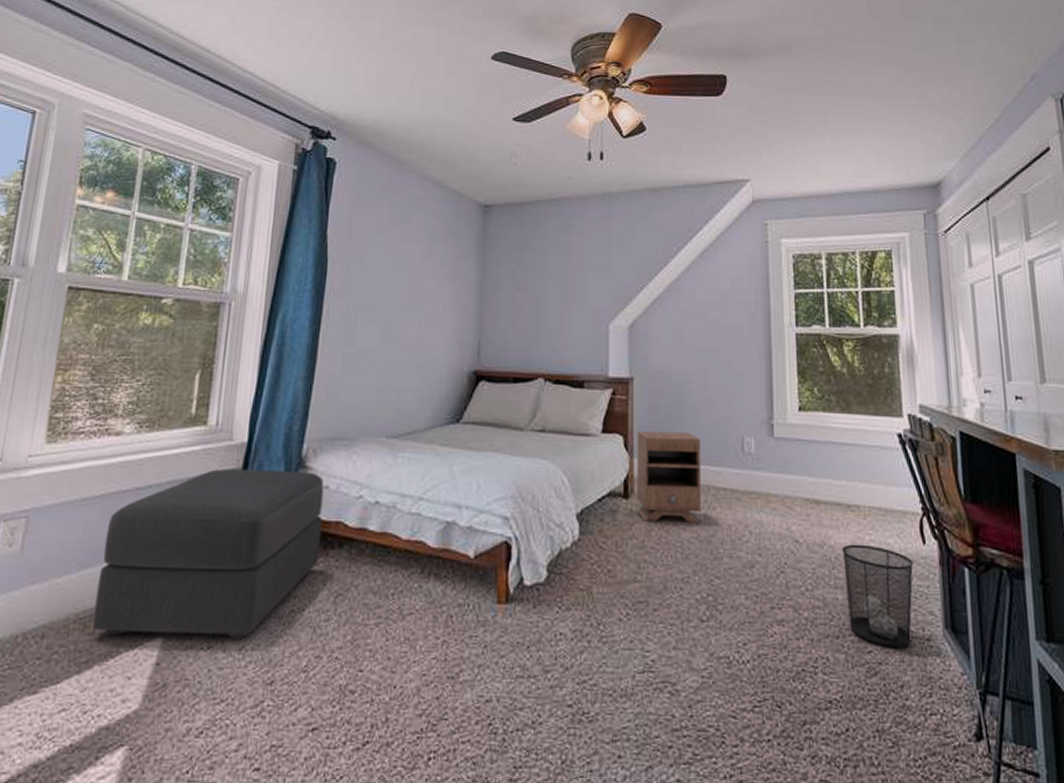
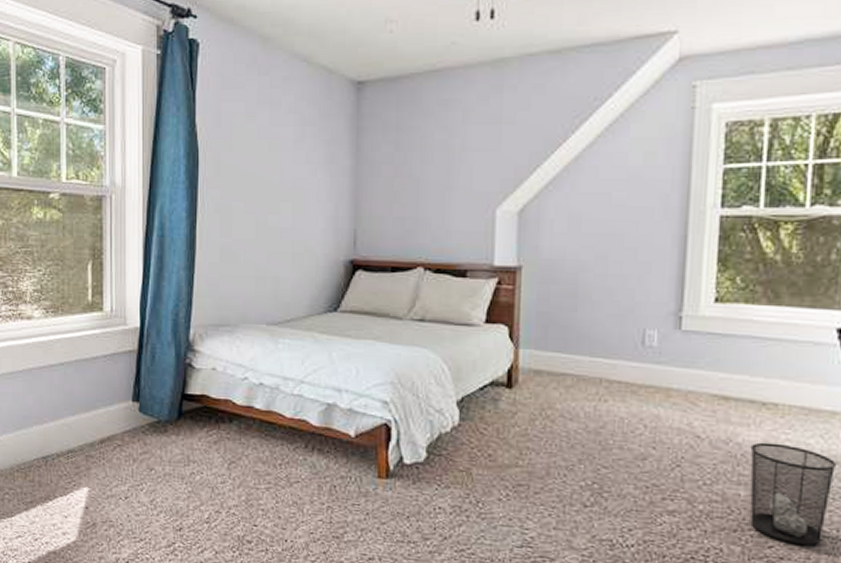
ottoman: present [92,469,324,638] -> none [31,350,213,493]
nightstand: present [636,431,702,523] -> none [520,322,596,414]

